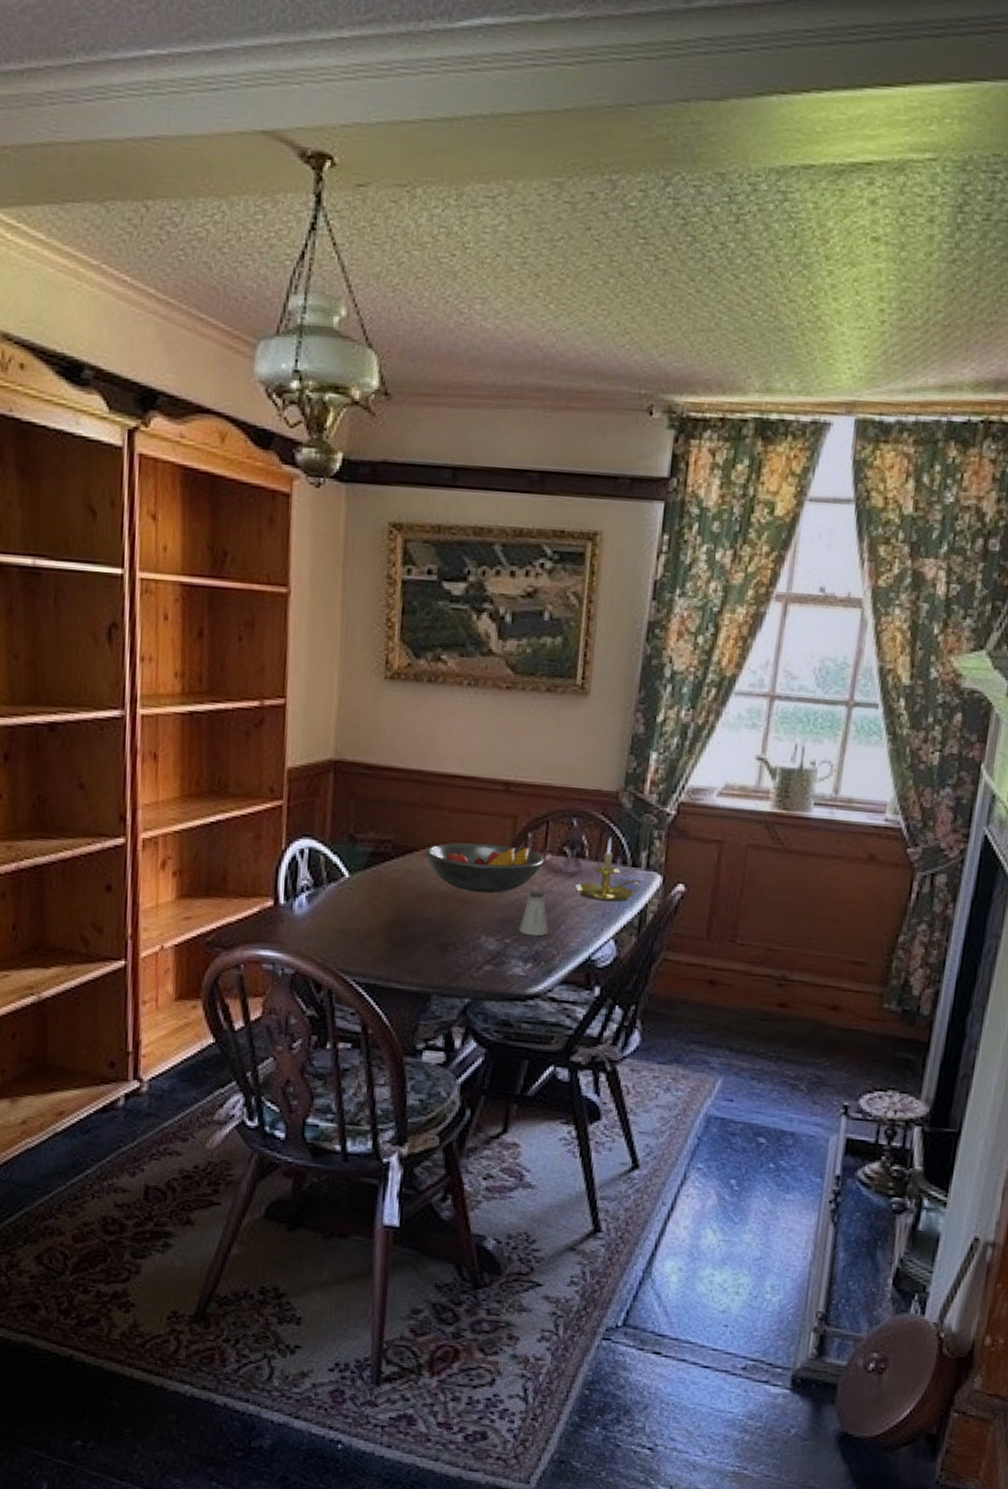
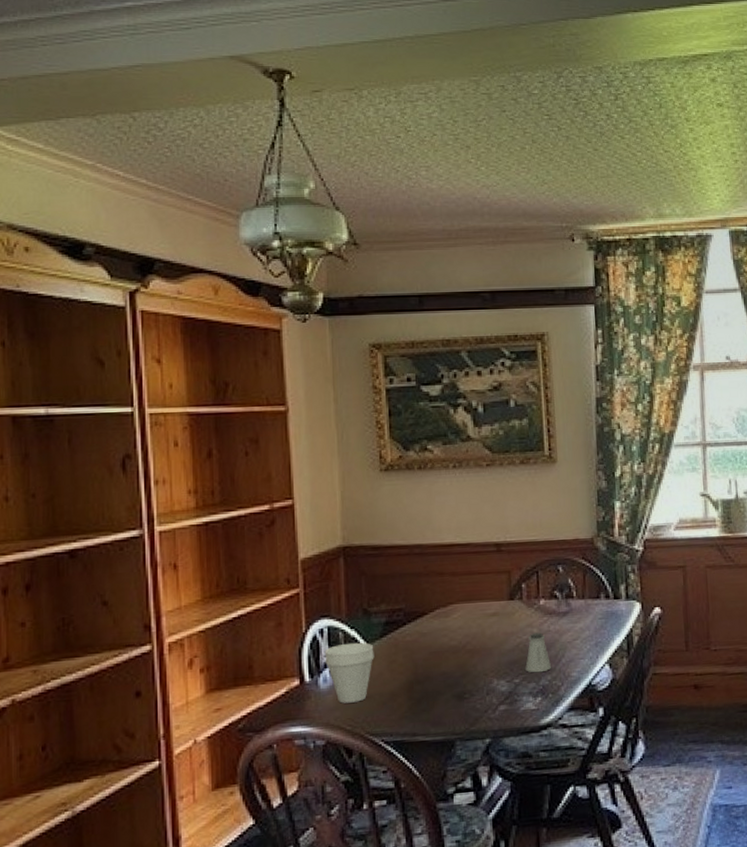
cup: none [302,869,356,935] -> present [324,642,375,704]
fruit bowl: present [424,842,545,894] -> none [433,595,539,643]
candle holder: present [575,837,646,902] -> none [569,577,628,633]

